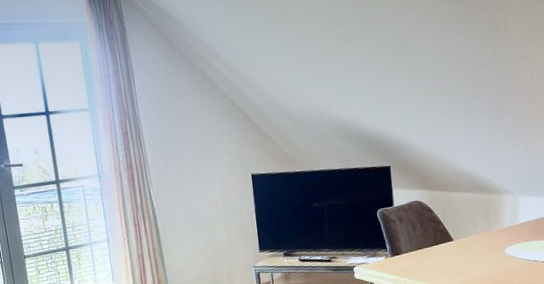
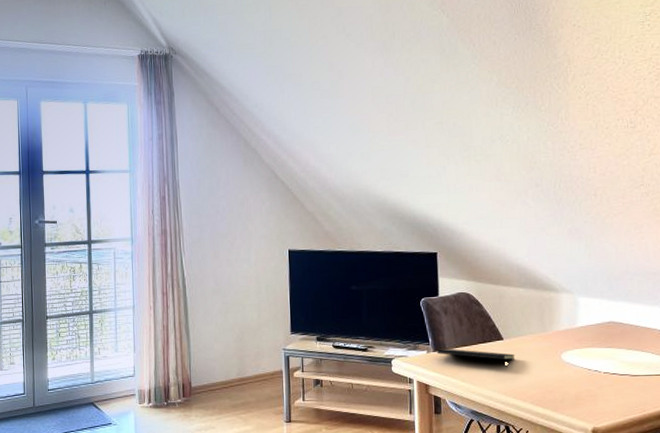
notepad: none [394,252,465,266] -> present [437,348,516,369]

